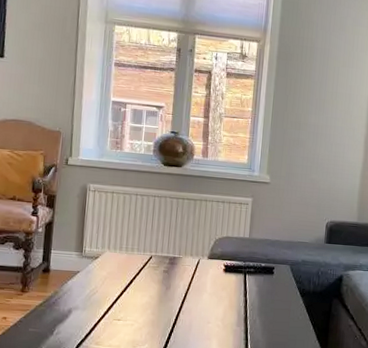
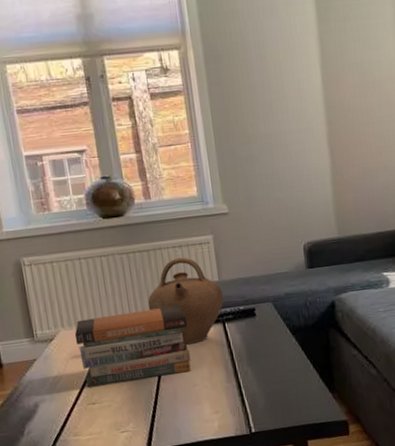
book stack: none [116,246,215,310] -> present [74,304,191,388]
jug: none [184,211,250,286] -> present [147,257,224,344]

